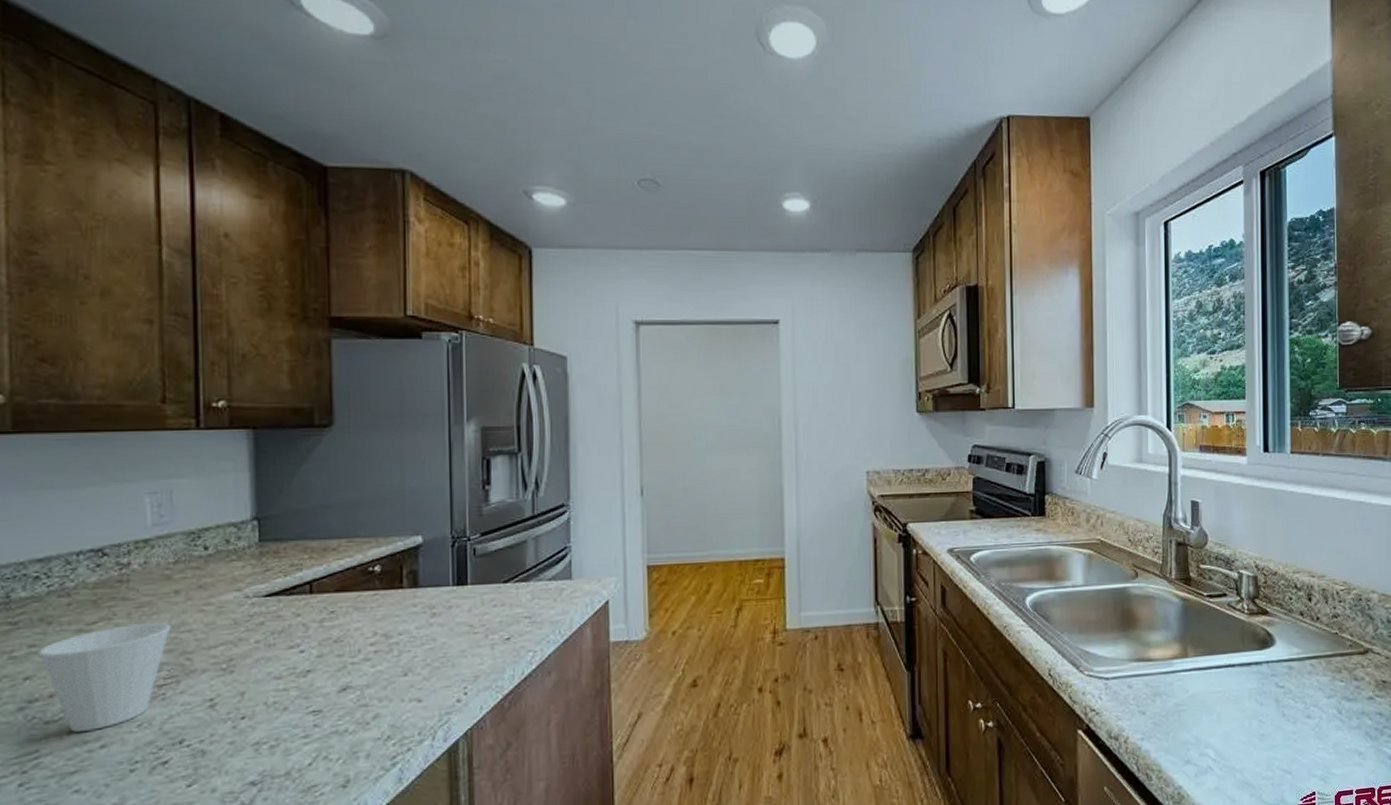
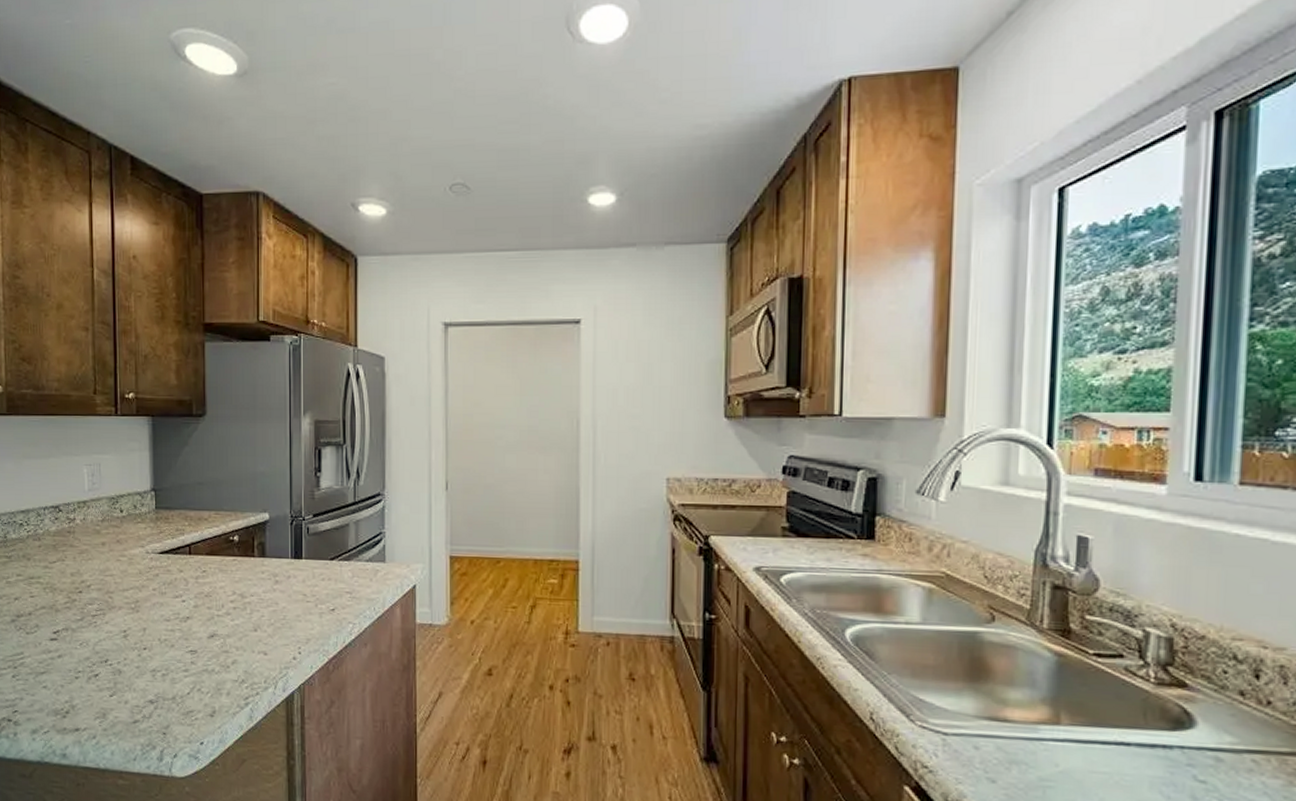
cup: present [38,623,171,732] -> none [22,566,100,644]

